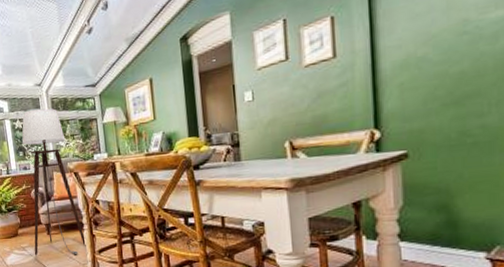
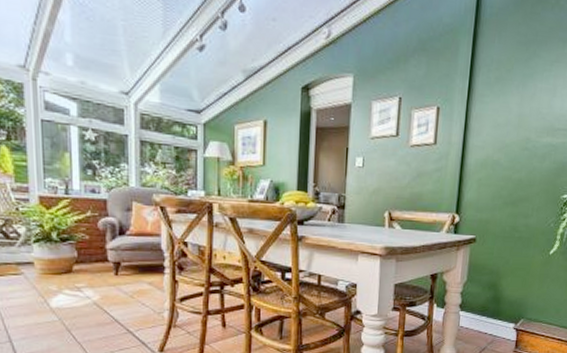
floor lamp: present [21,108,85,255] -> none [92,120,165,301]

